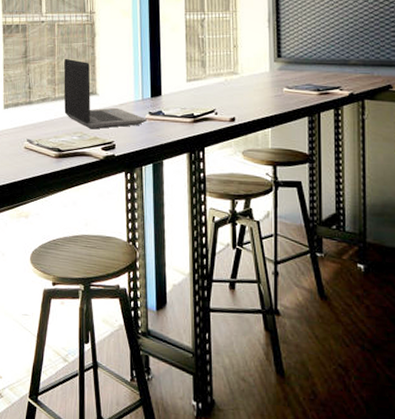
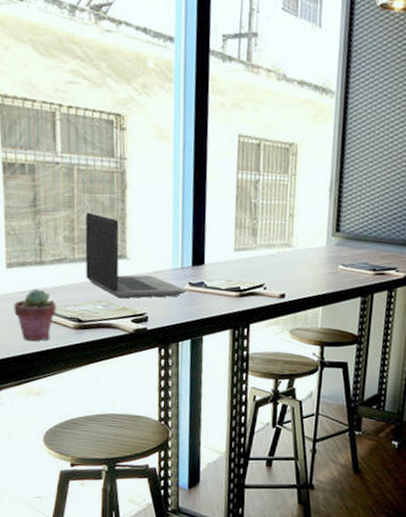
potted succulent: none [9,124,41,170] -> present [14,289,56,342]

